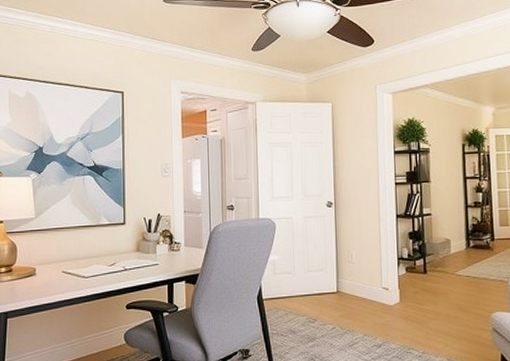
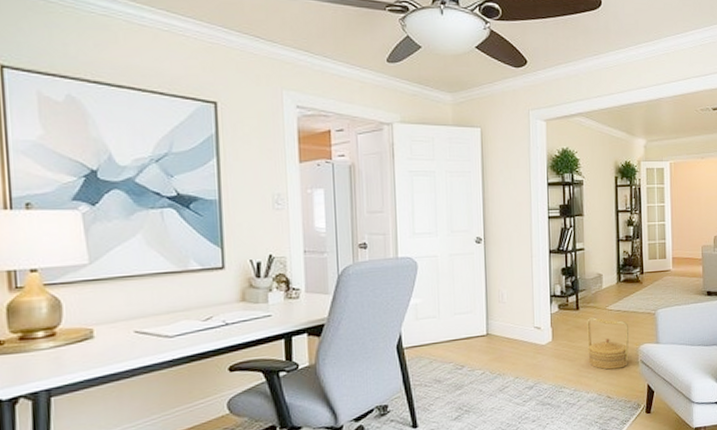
basket: none [435,282,480,335] -> present [587,317,630,370]

